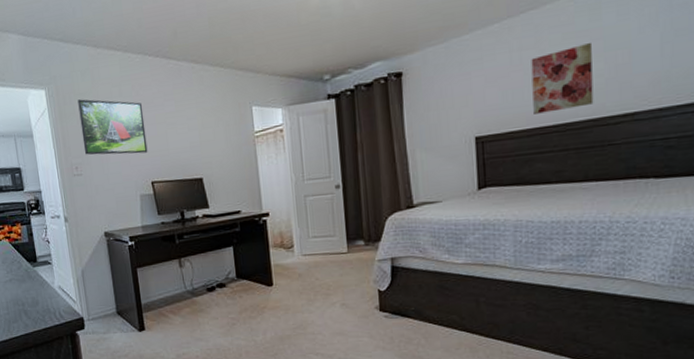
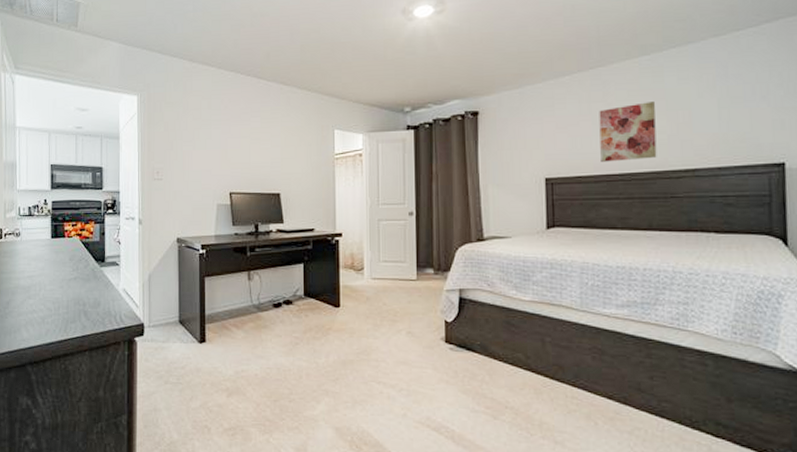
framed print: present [78,99,148,155] -> none [167,108,230,164]

